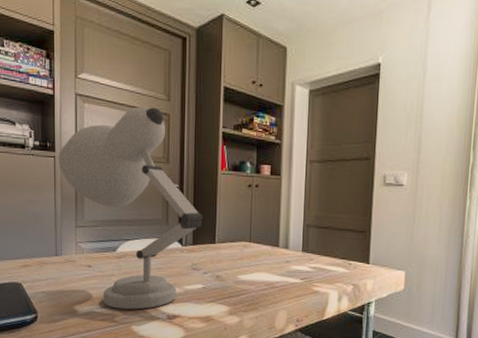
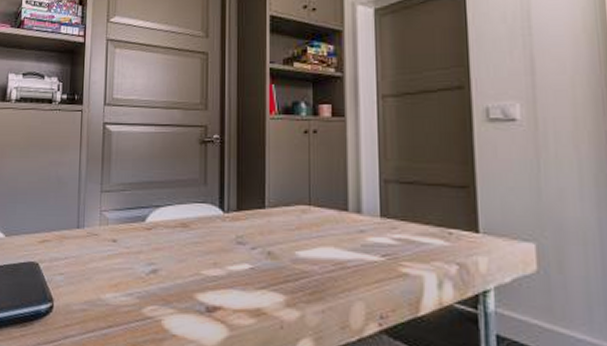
desk lamp: present [58,107,203,310] -> none [85,46,249,299]

